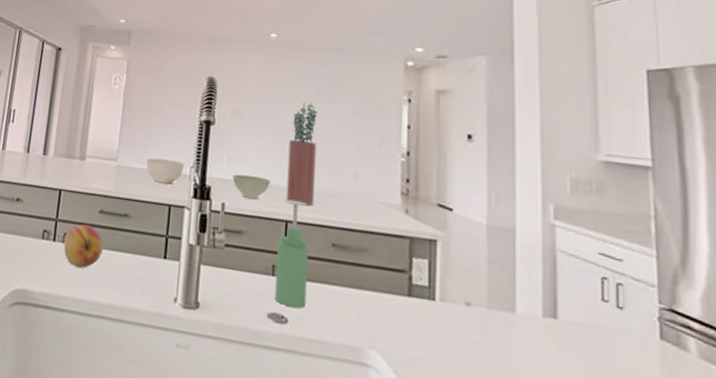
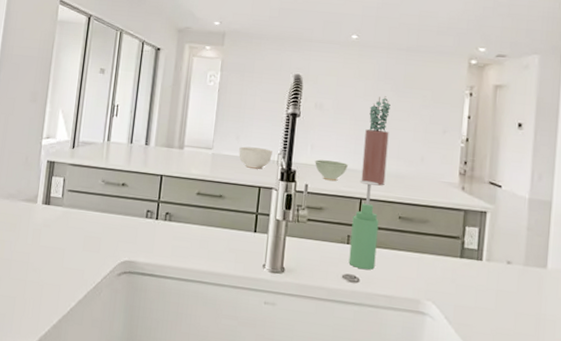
fruit: present [63,224,104,268] -> none [165,205,201,242]

